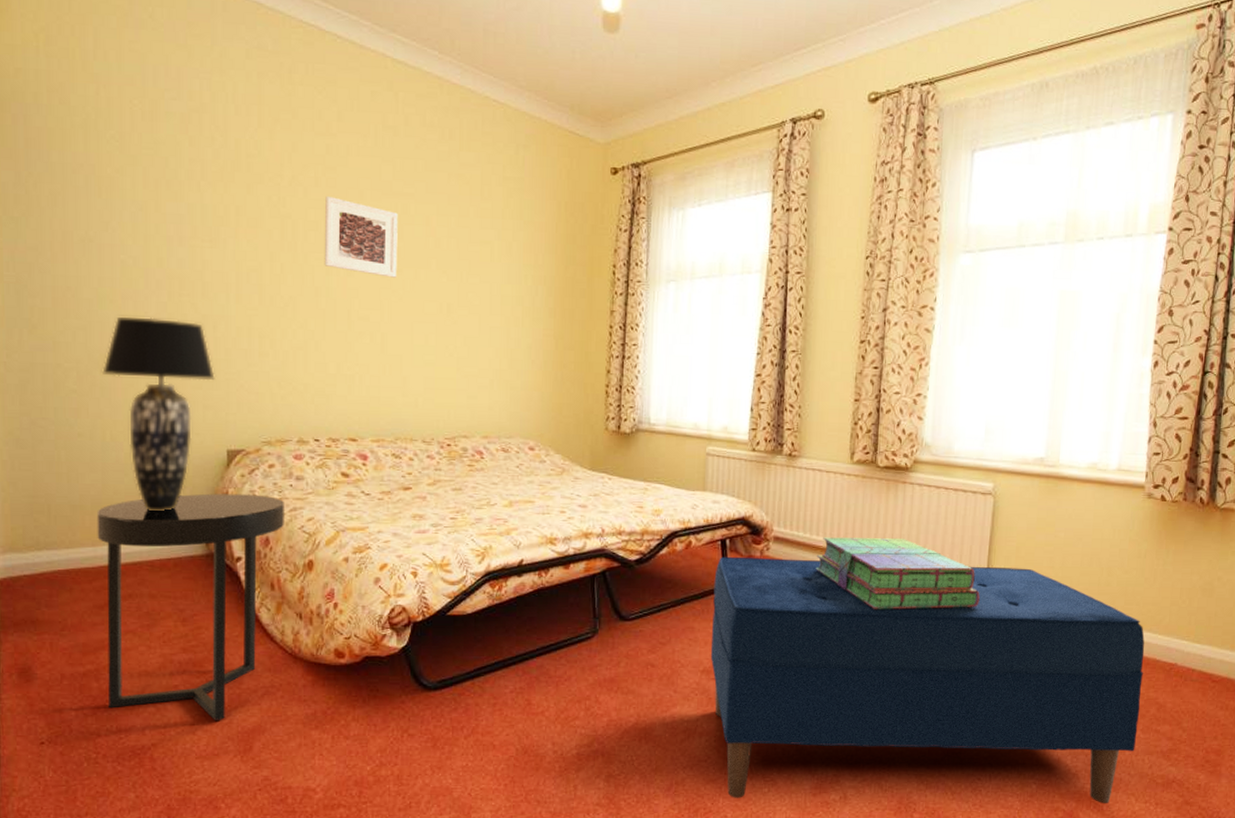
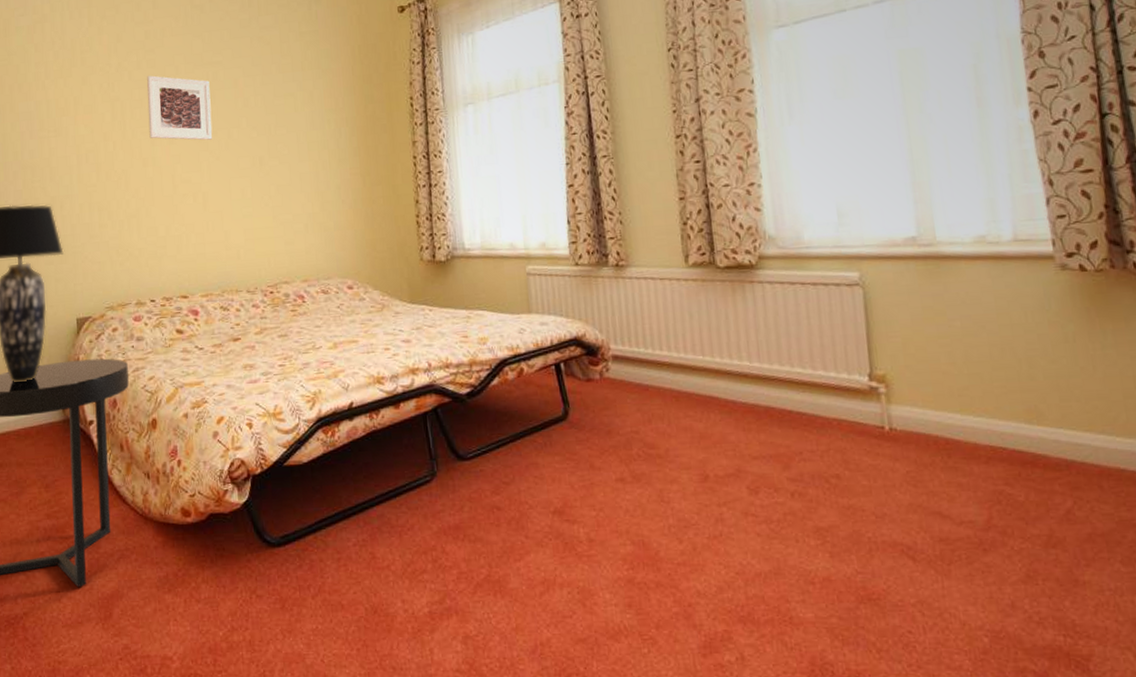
bench: present [710,556,1145,804] -> none [552,367,1117,663]
stack of books: present [815,537,980,610] -> none [663,344,868,429]

